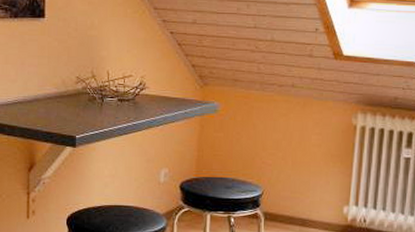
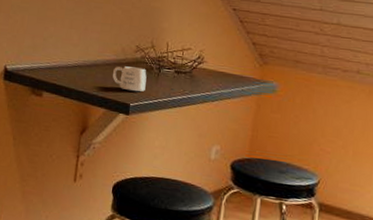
mug: none [54,98,90,124] -> present [112,66,147,92]

